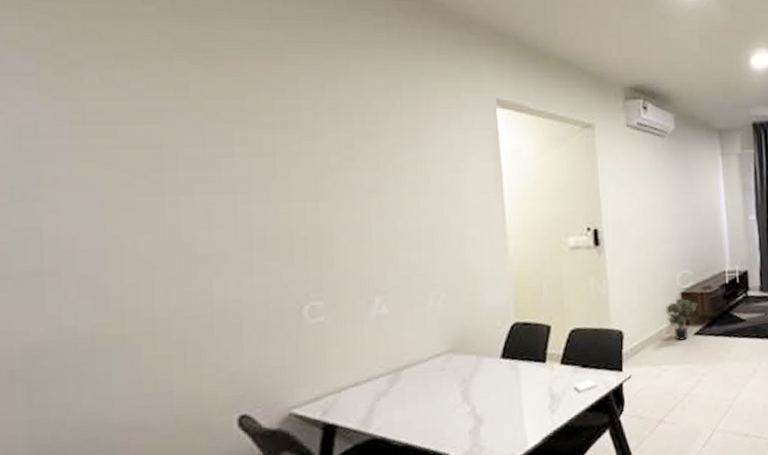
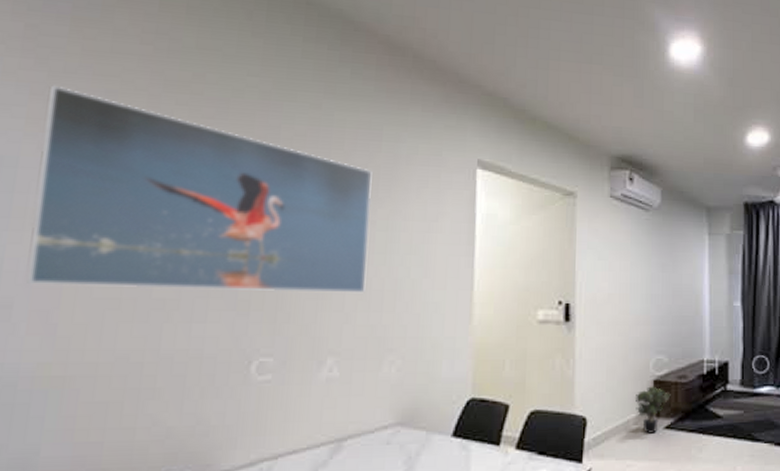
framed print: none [56,52,403,250] -> present [26,85,372,293]

